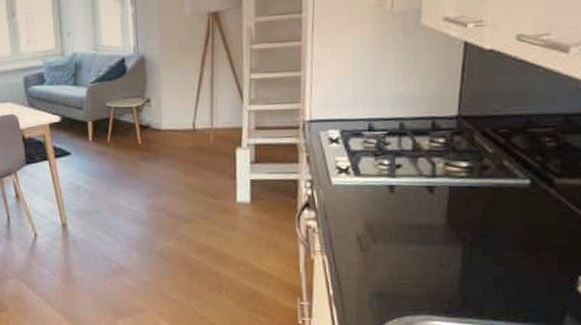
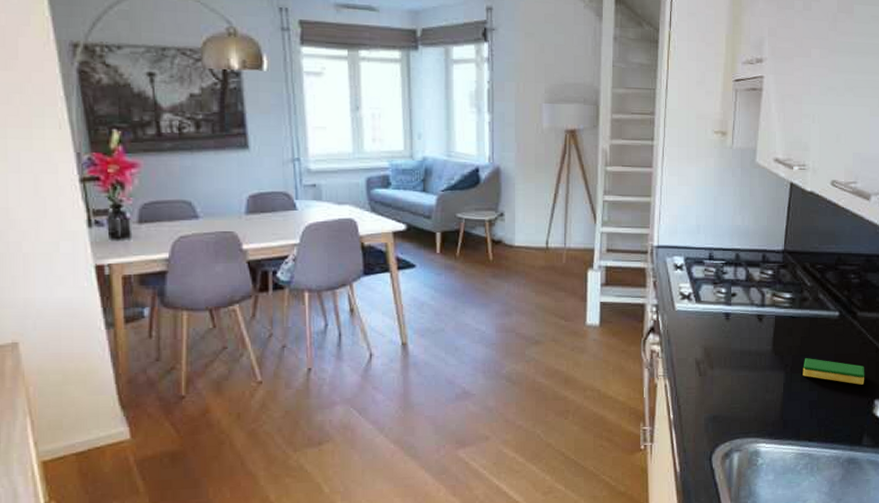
dish sponge: none [485,231,566,260] -> present [803,358,865,385]

